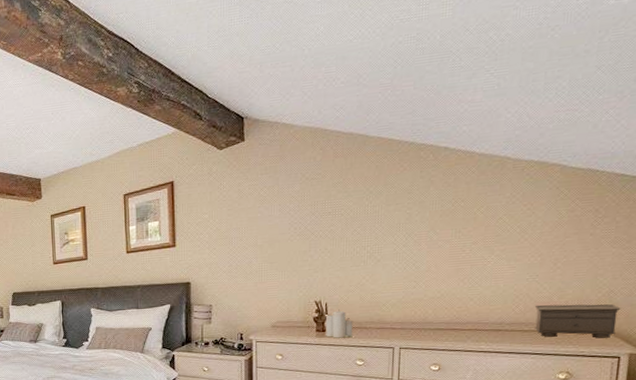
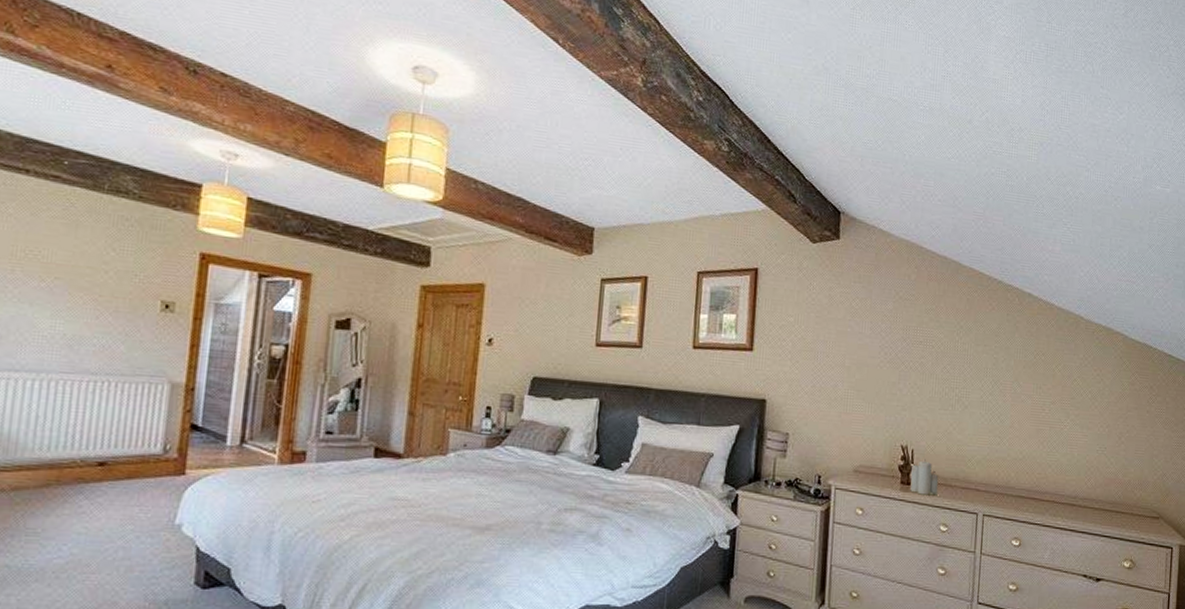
jewelry box: present [535,304,621,338] -> none [1104,480,1172,525]

